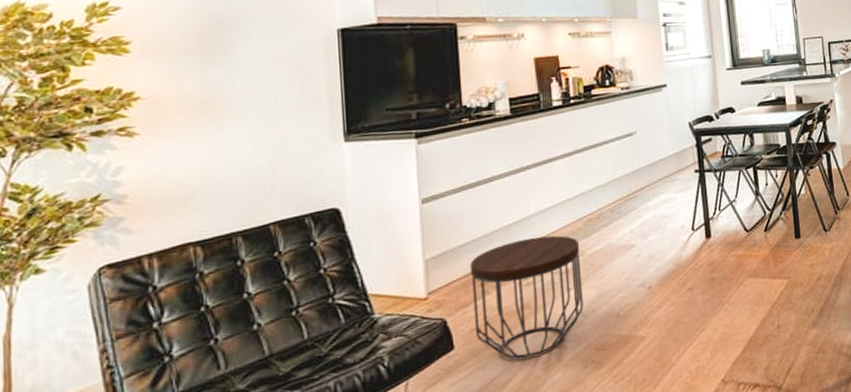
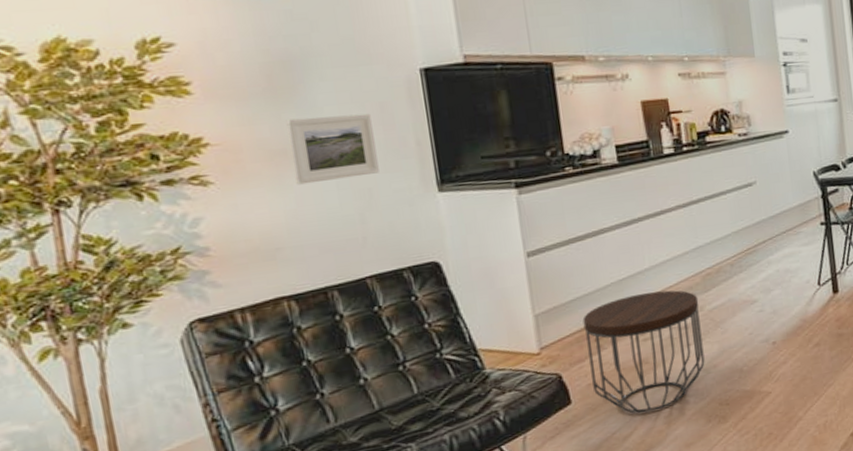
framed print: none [212,69,292,136] -> present [286,113,379,185]

